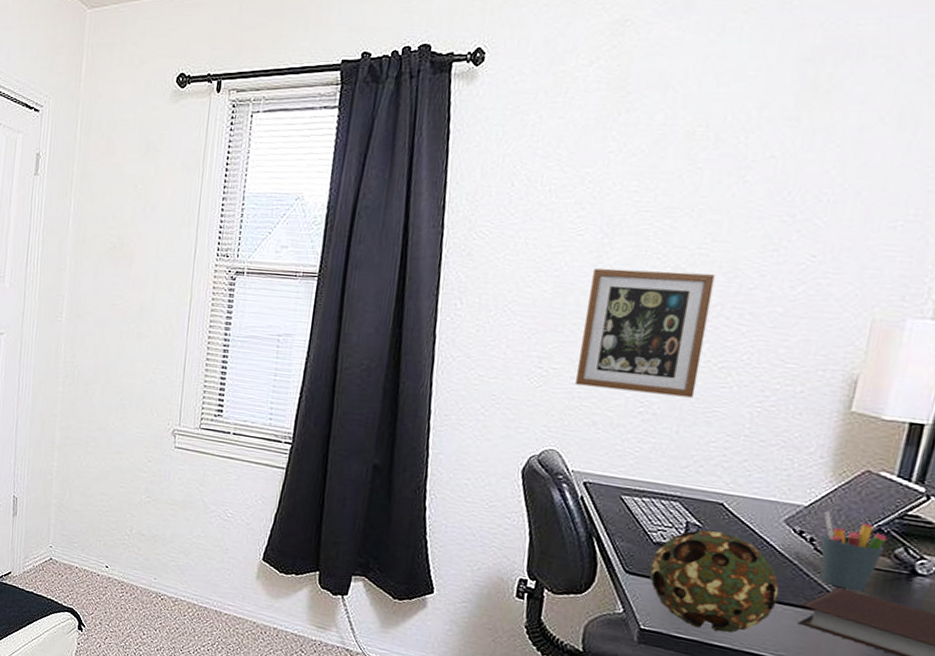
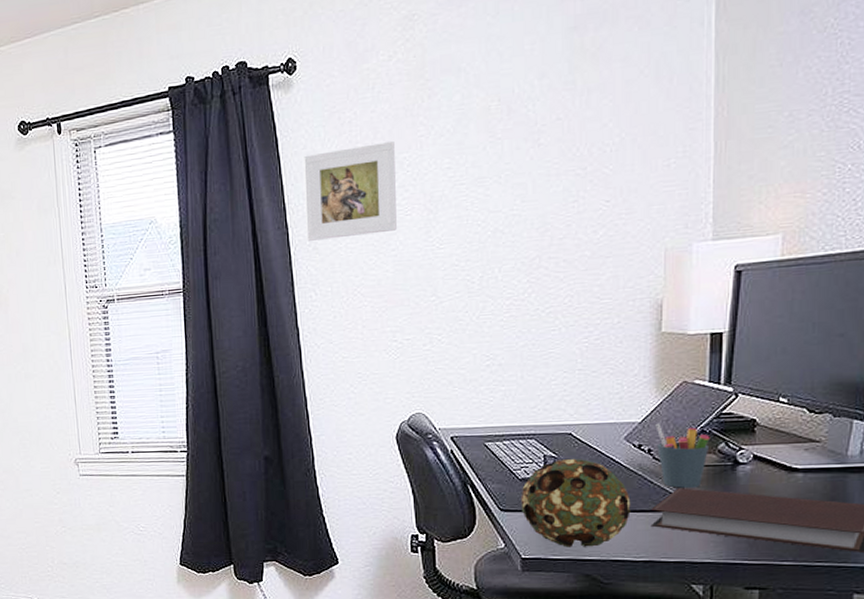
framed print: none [462,152,579,250] -> present [302,142,397,241]
picture frame: present [574,268,716,398] -> none [424,232,531,351]

